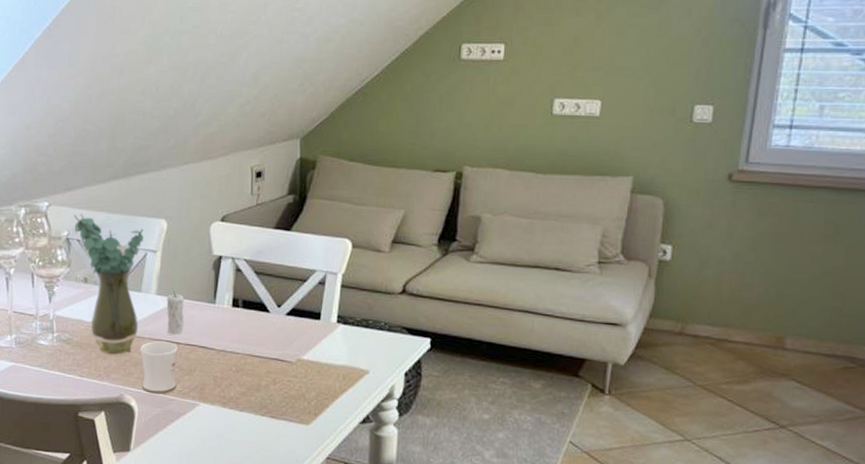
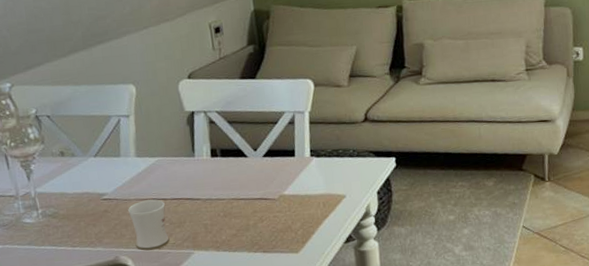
vase: present [73,214,144,356] -> none [39,90,123,221]
candle: present [166,288,185,336] -> none [146,149,168,193]

